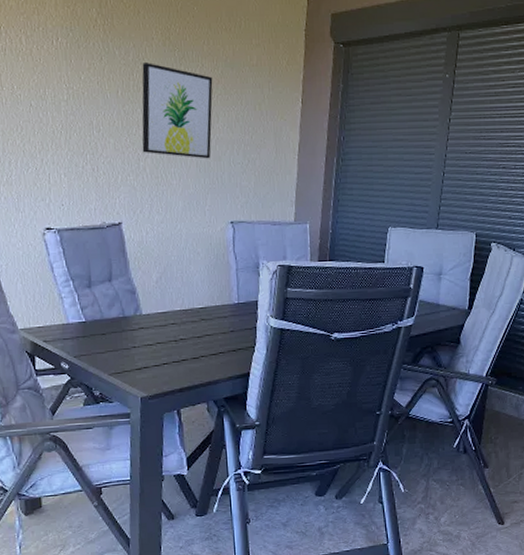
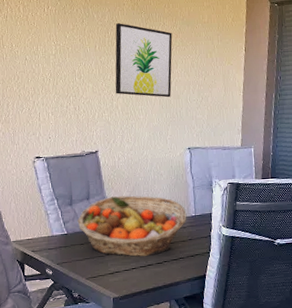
fruit basket: none [97,277,229,350] -> present [77,195,187,257]

